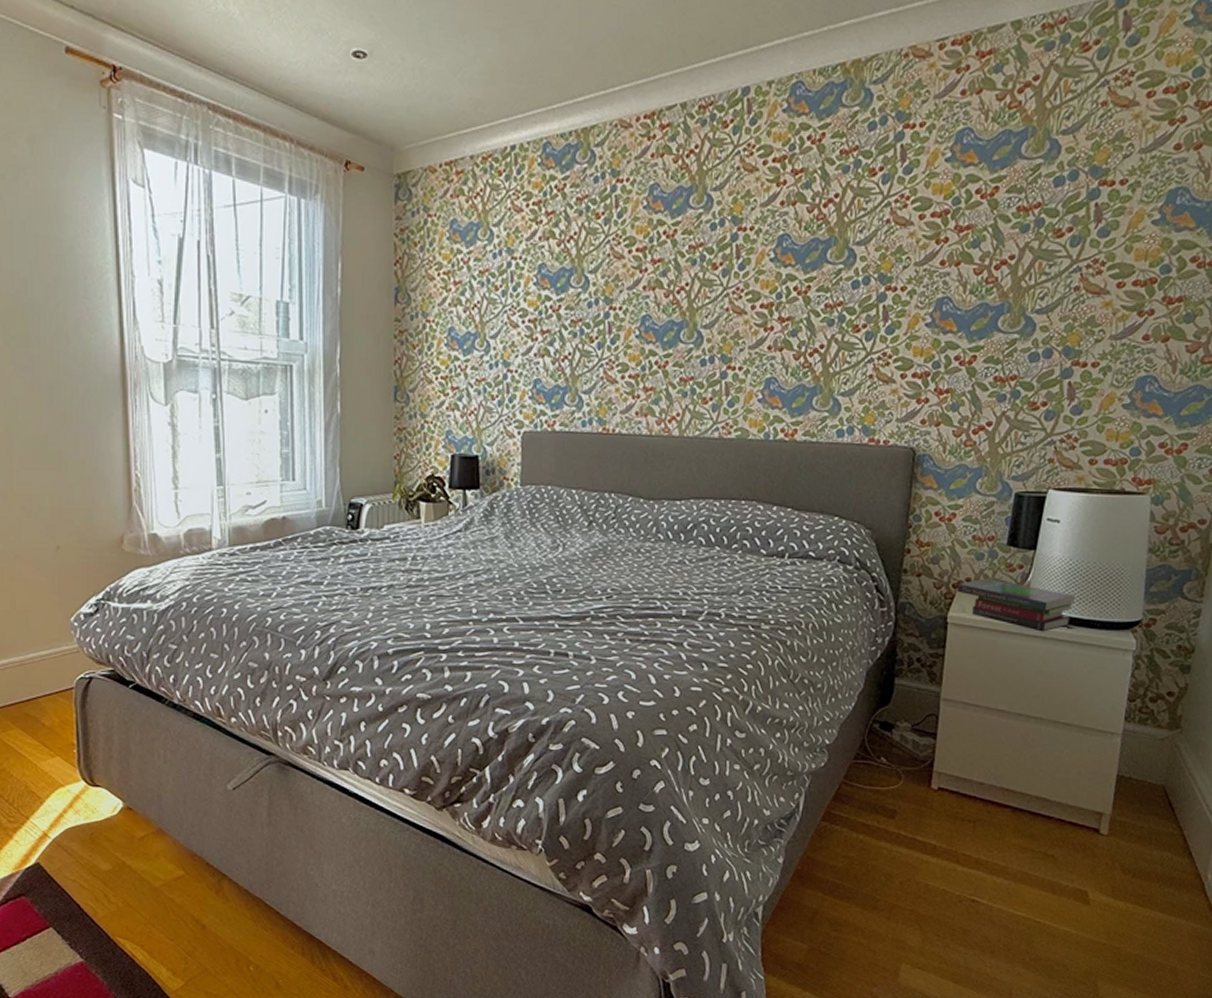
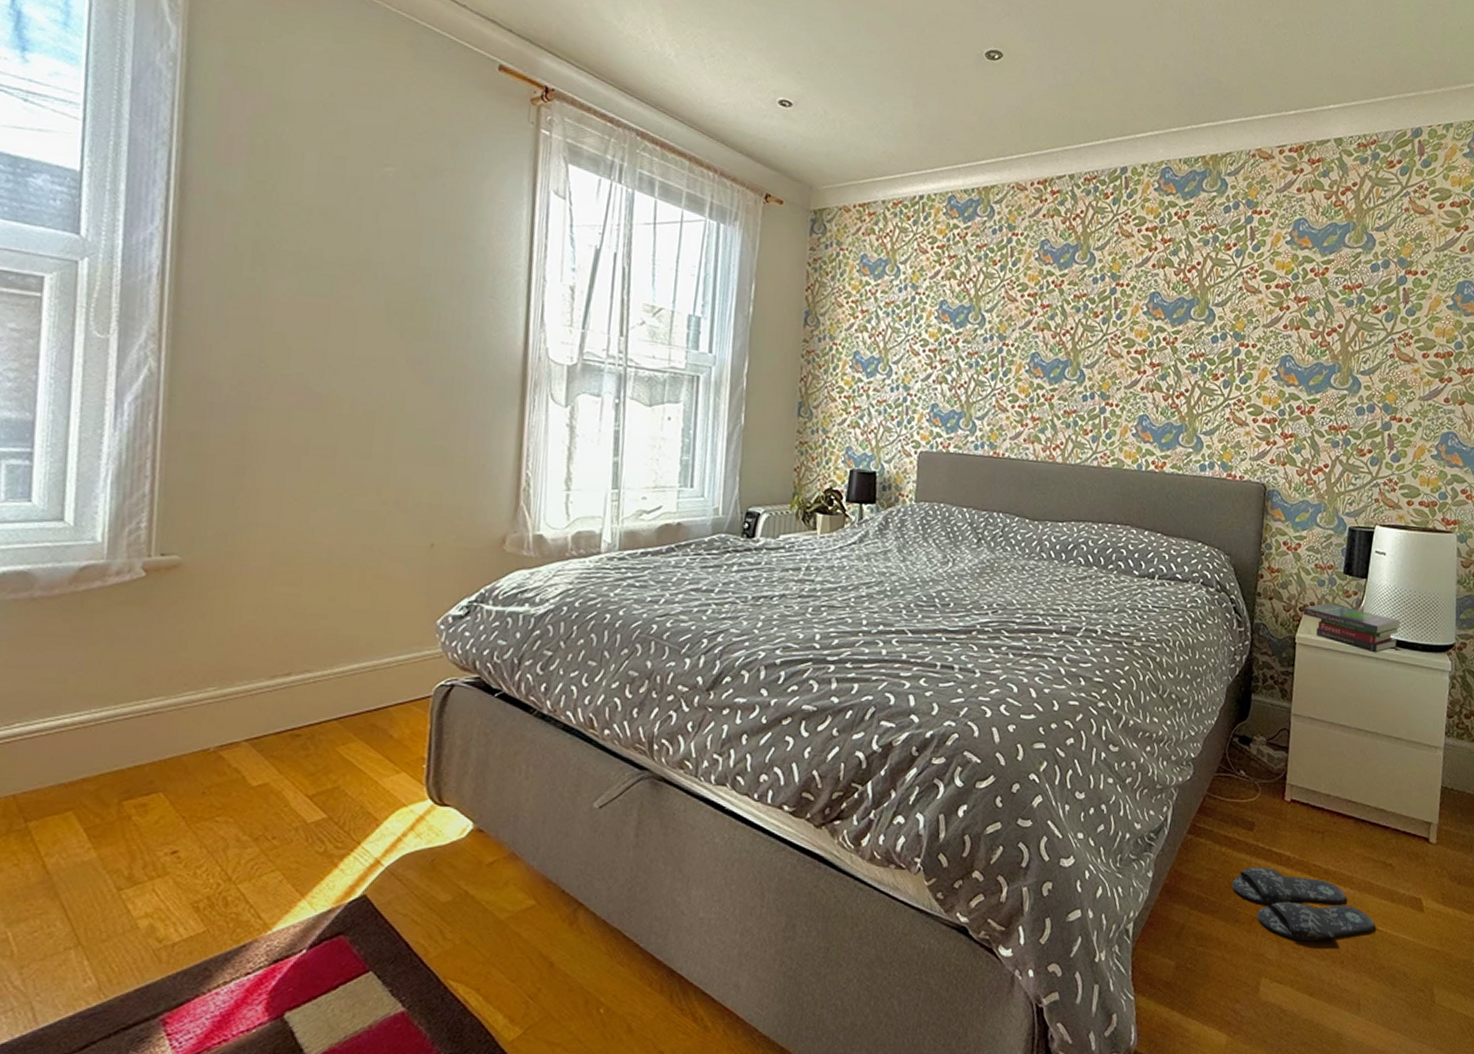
slippers: none [870,855,1032,930] -> present [1231,866,1375,942]

